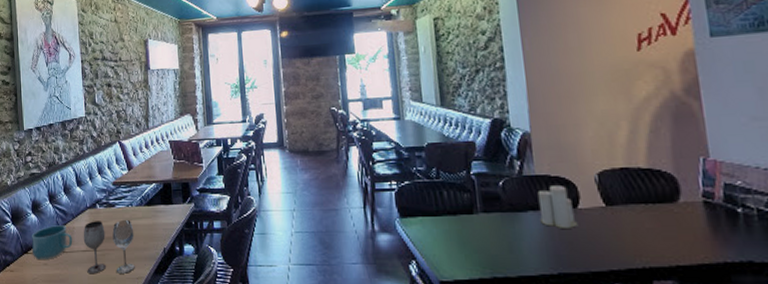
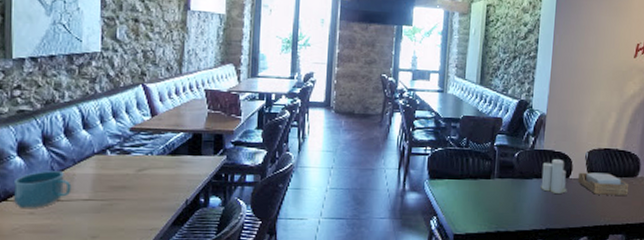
wineglass: present [83,220,135,274] -> none [86,168,152,225]
napkin holder: none [590,199,670,228] -> present [578,172,629,195]

